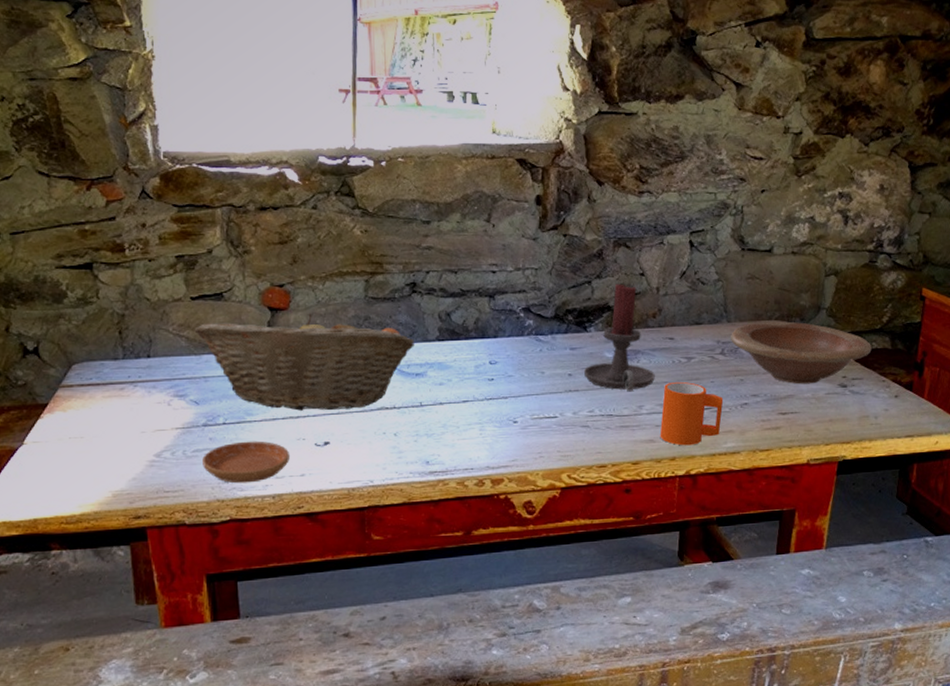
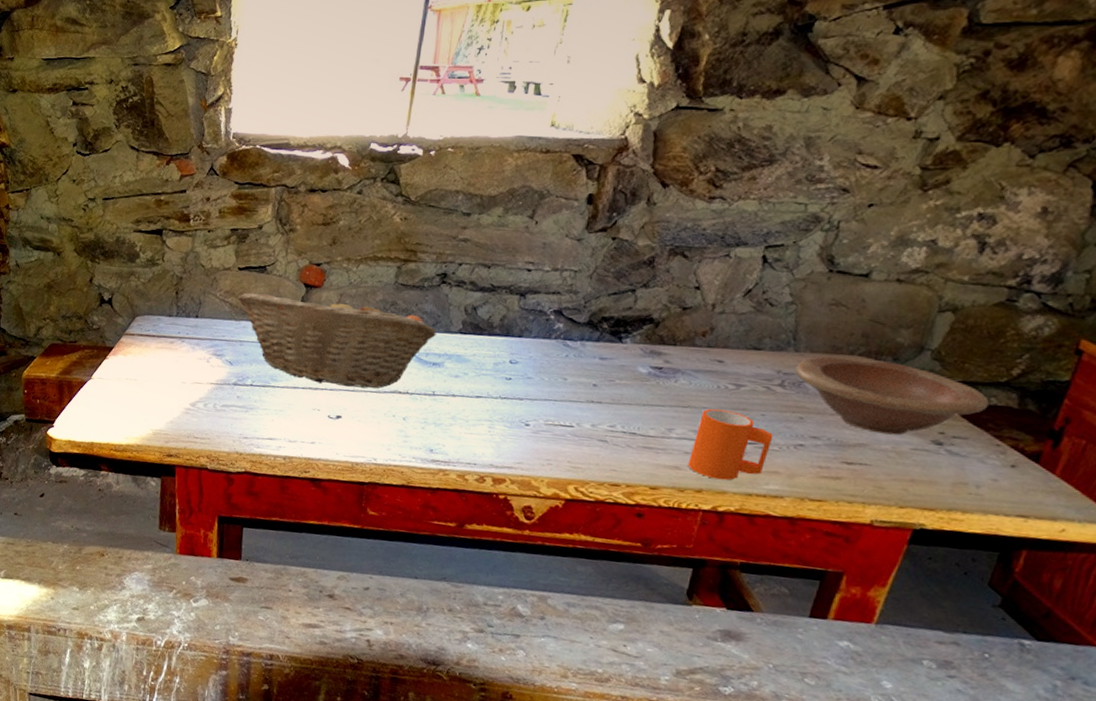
saucer: present [202,441,289,484] -> none [228,403,304,442]
candle holder: present [583,283,655,392] -> none [610,295,694,413]

